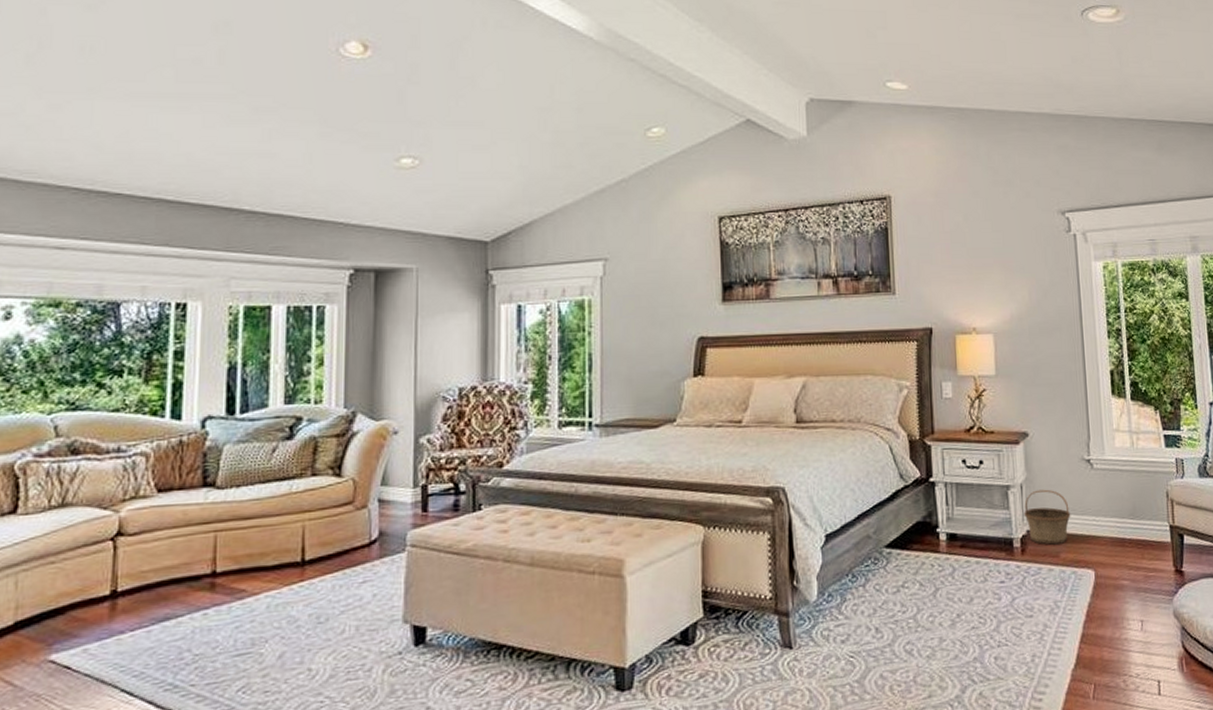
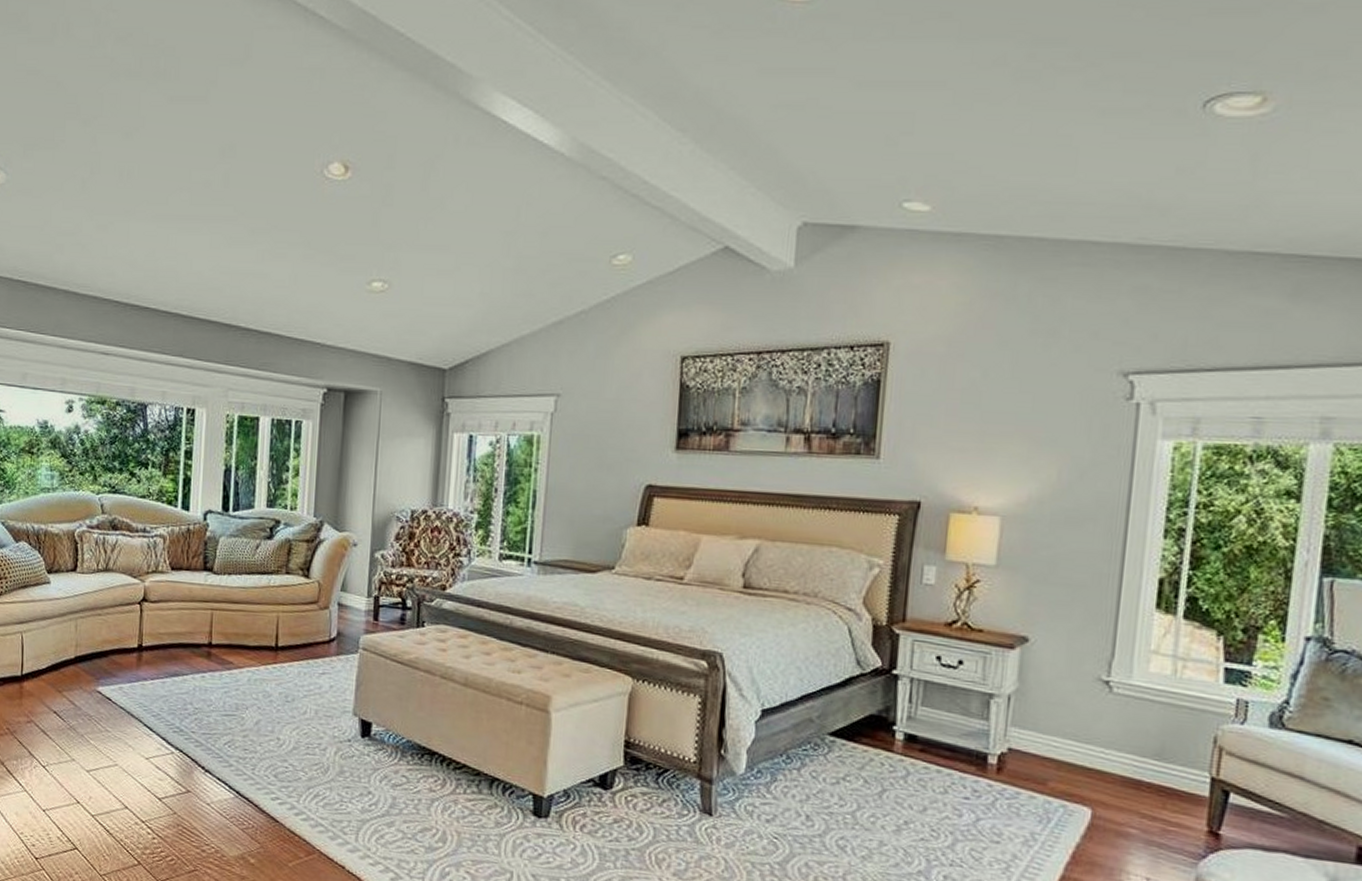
basket: present [1024,489,1071,545] -> none [1007,704,1071,771]

